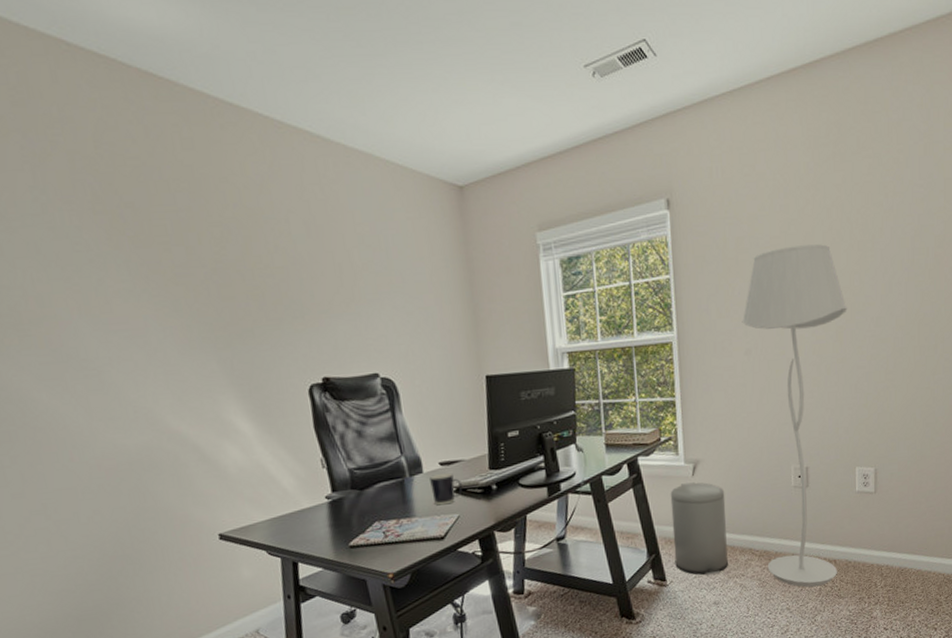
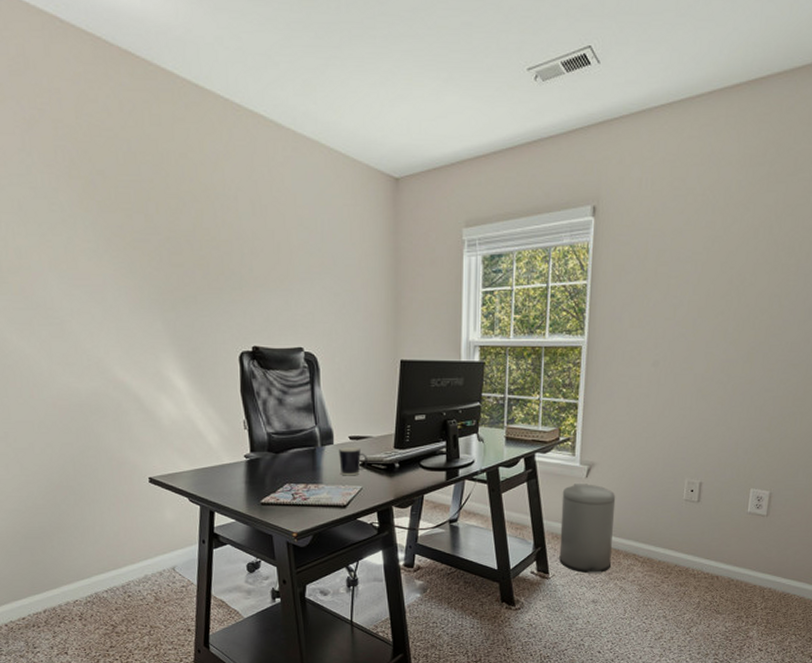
floor lamp: present [742,244,848,587] -> none [649,263,763,600]

